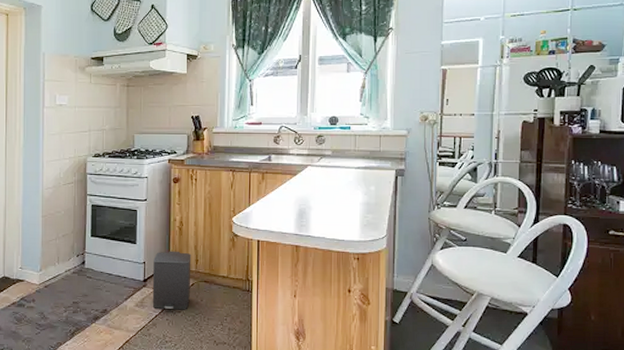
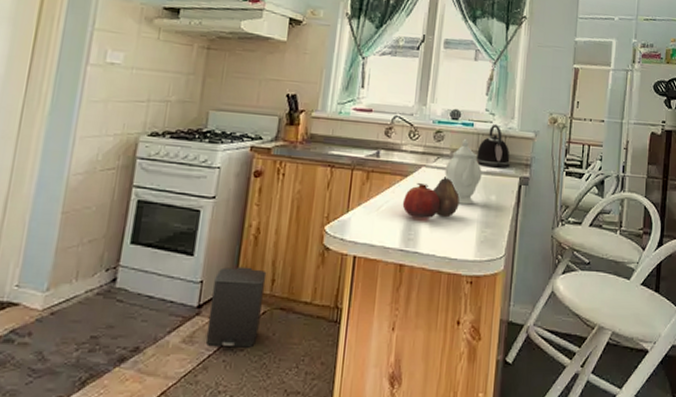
fruit: none [294,179,325,209] -> present [402,182,440,220]
fruit: none [319,173,342,207] -> present [433,176,460,218]
teapot: none [328,140,361,195] -> present [444,138,482,205]
kettle: none [355,125,386,163] -> present [476,123,510,168]

